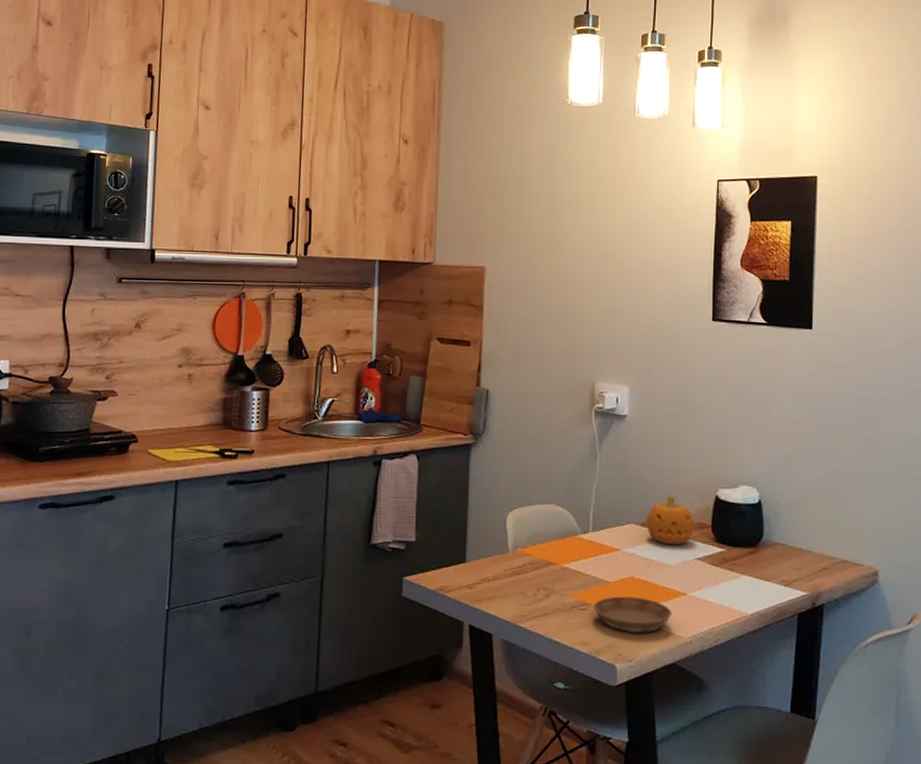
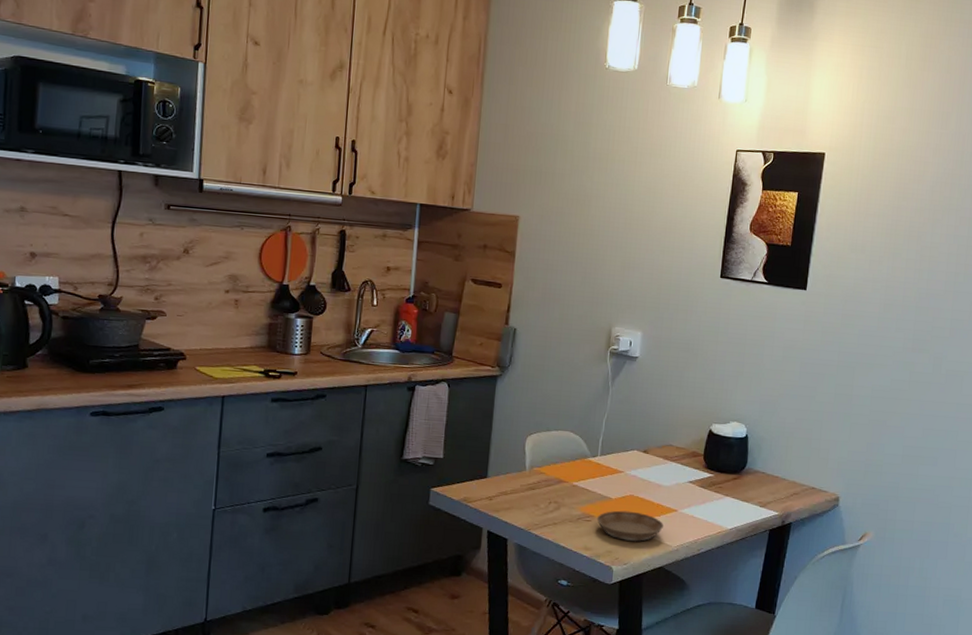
fruit: present [646,495,695,546] -> none [647,427,690,470]

